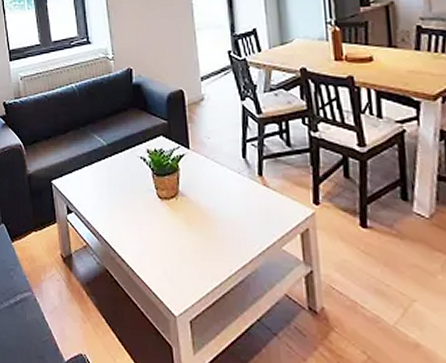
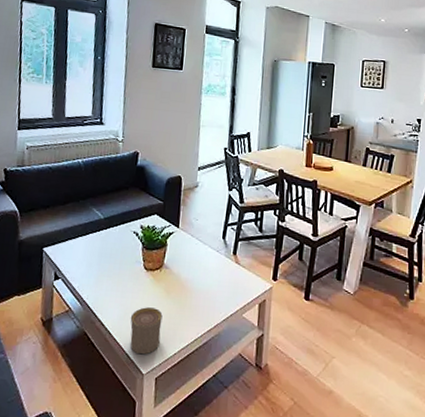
cup: none [151,241,188,294] -> present [130,307,163,355]

